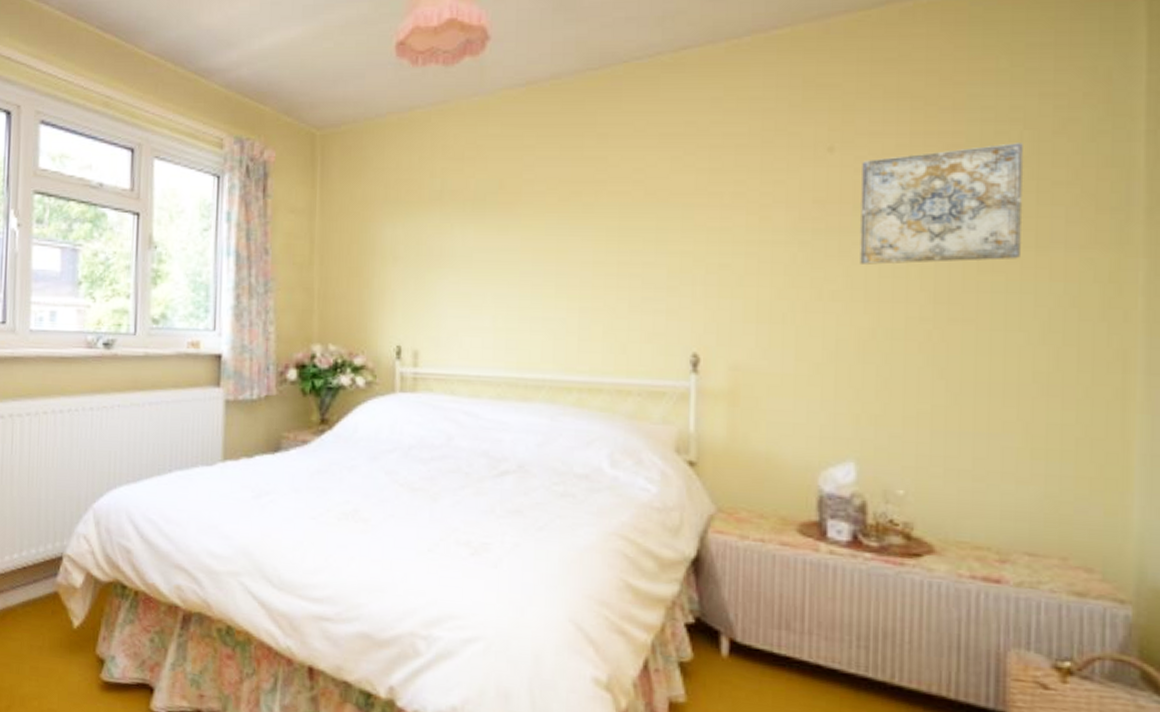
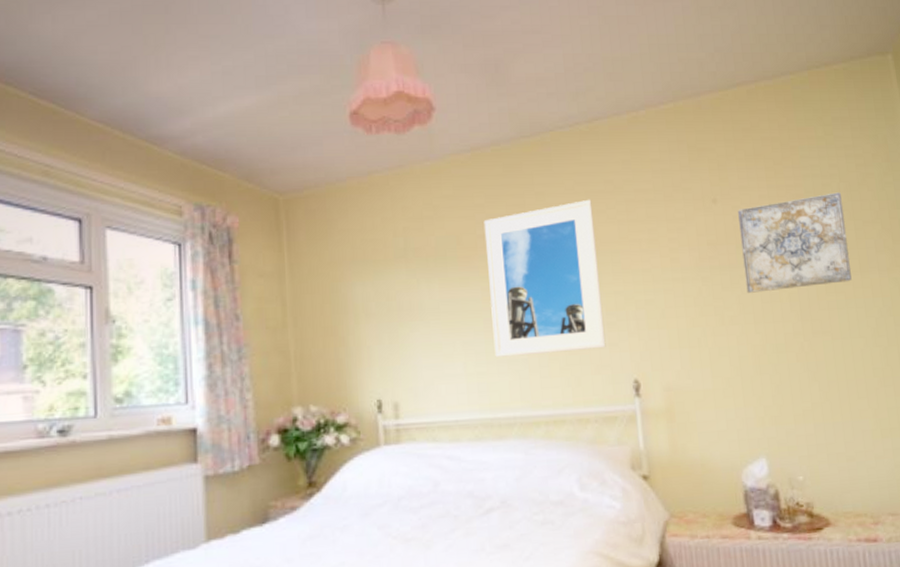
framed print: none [528,143,666,315] -> present [483,199,606,357]

